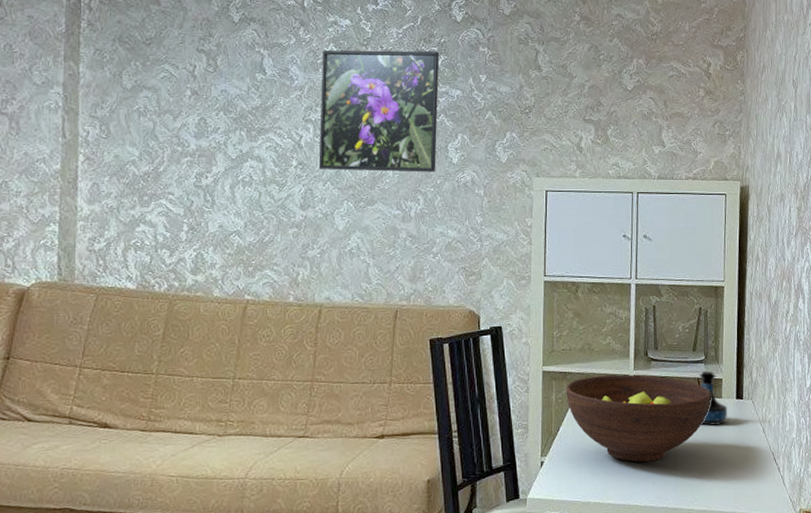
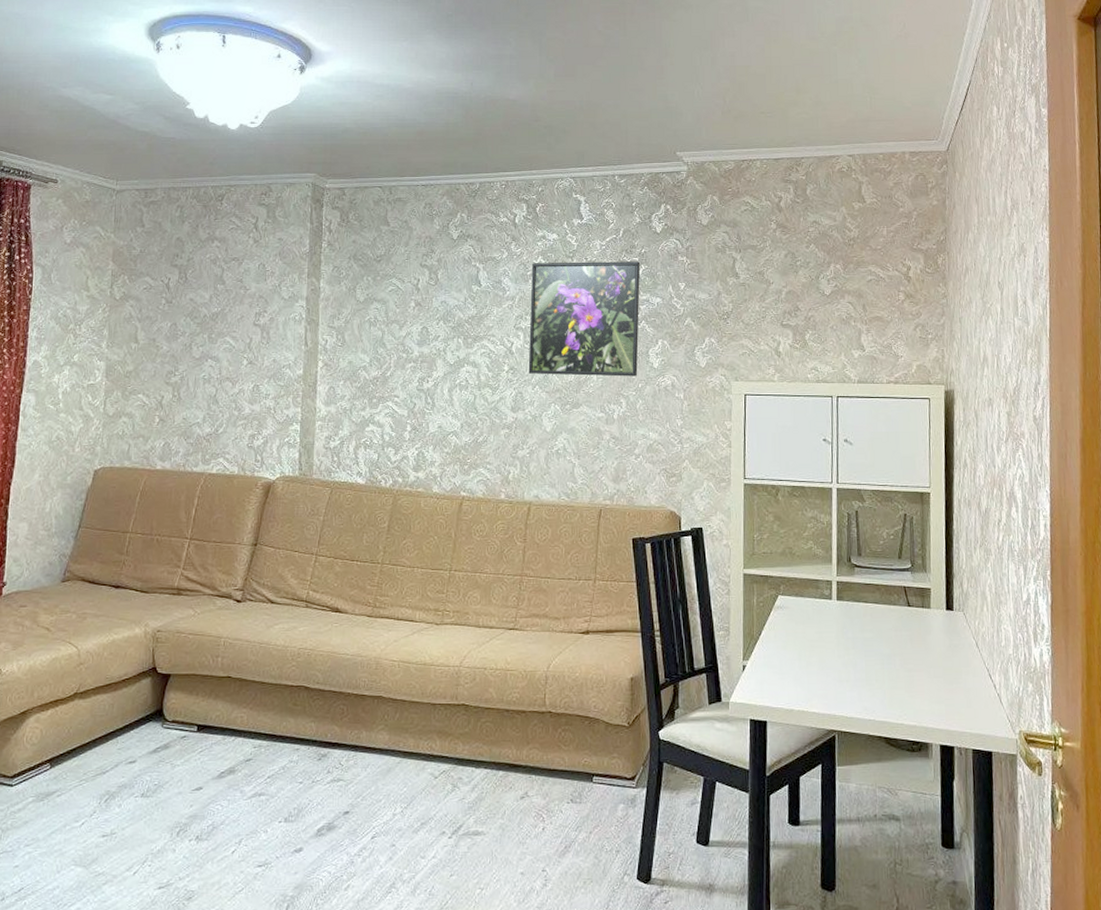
fruit bowl: present [566,374,711,462] -> none [767,580,919,671]
tequila bottle: present [699,370,727,426] -> none [906,579,937,637]

